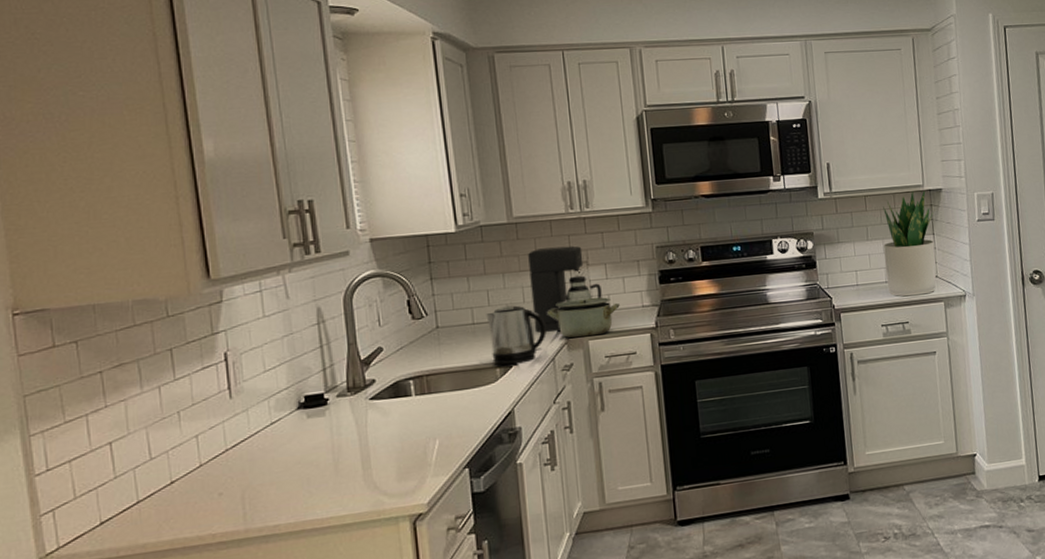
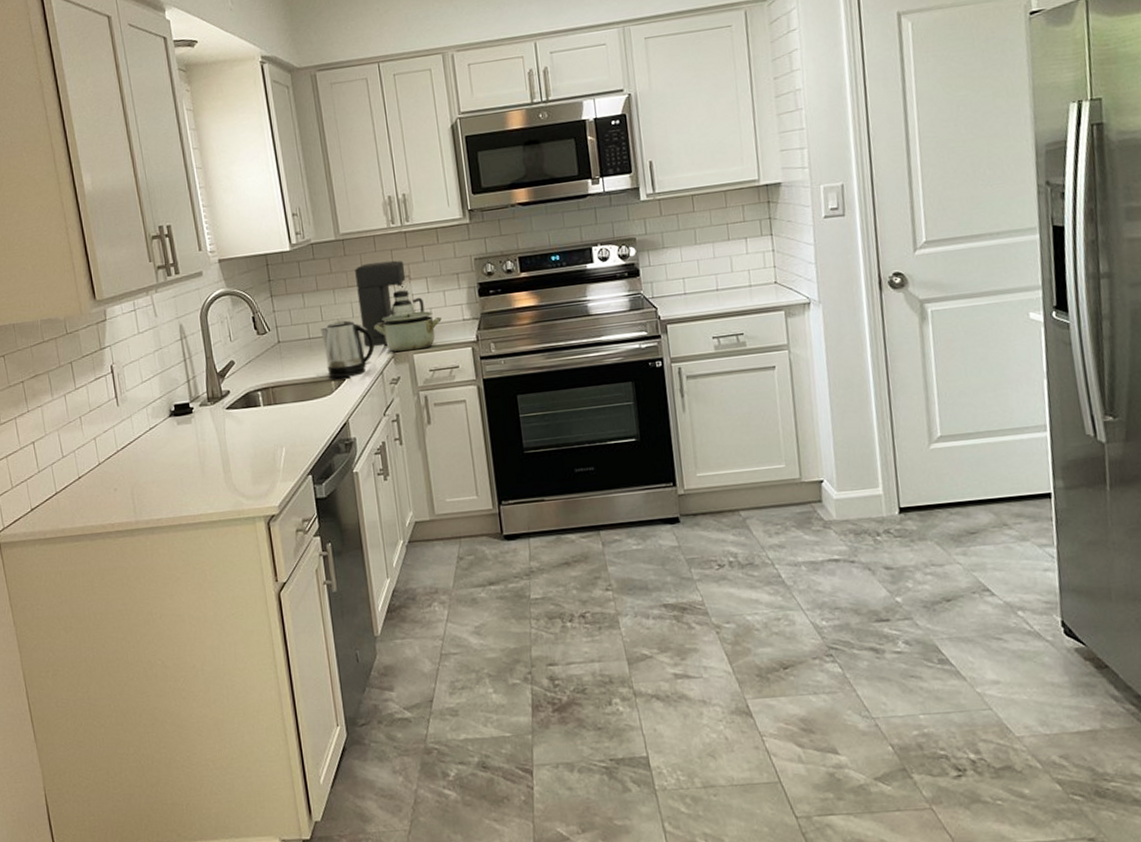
planter: present [883,191,937,297] -> none [713,186,775,306]

